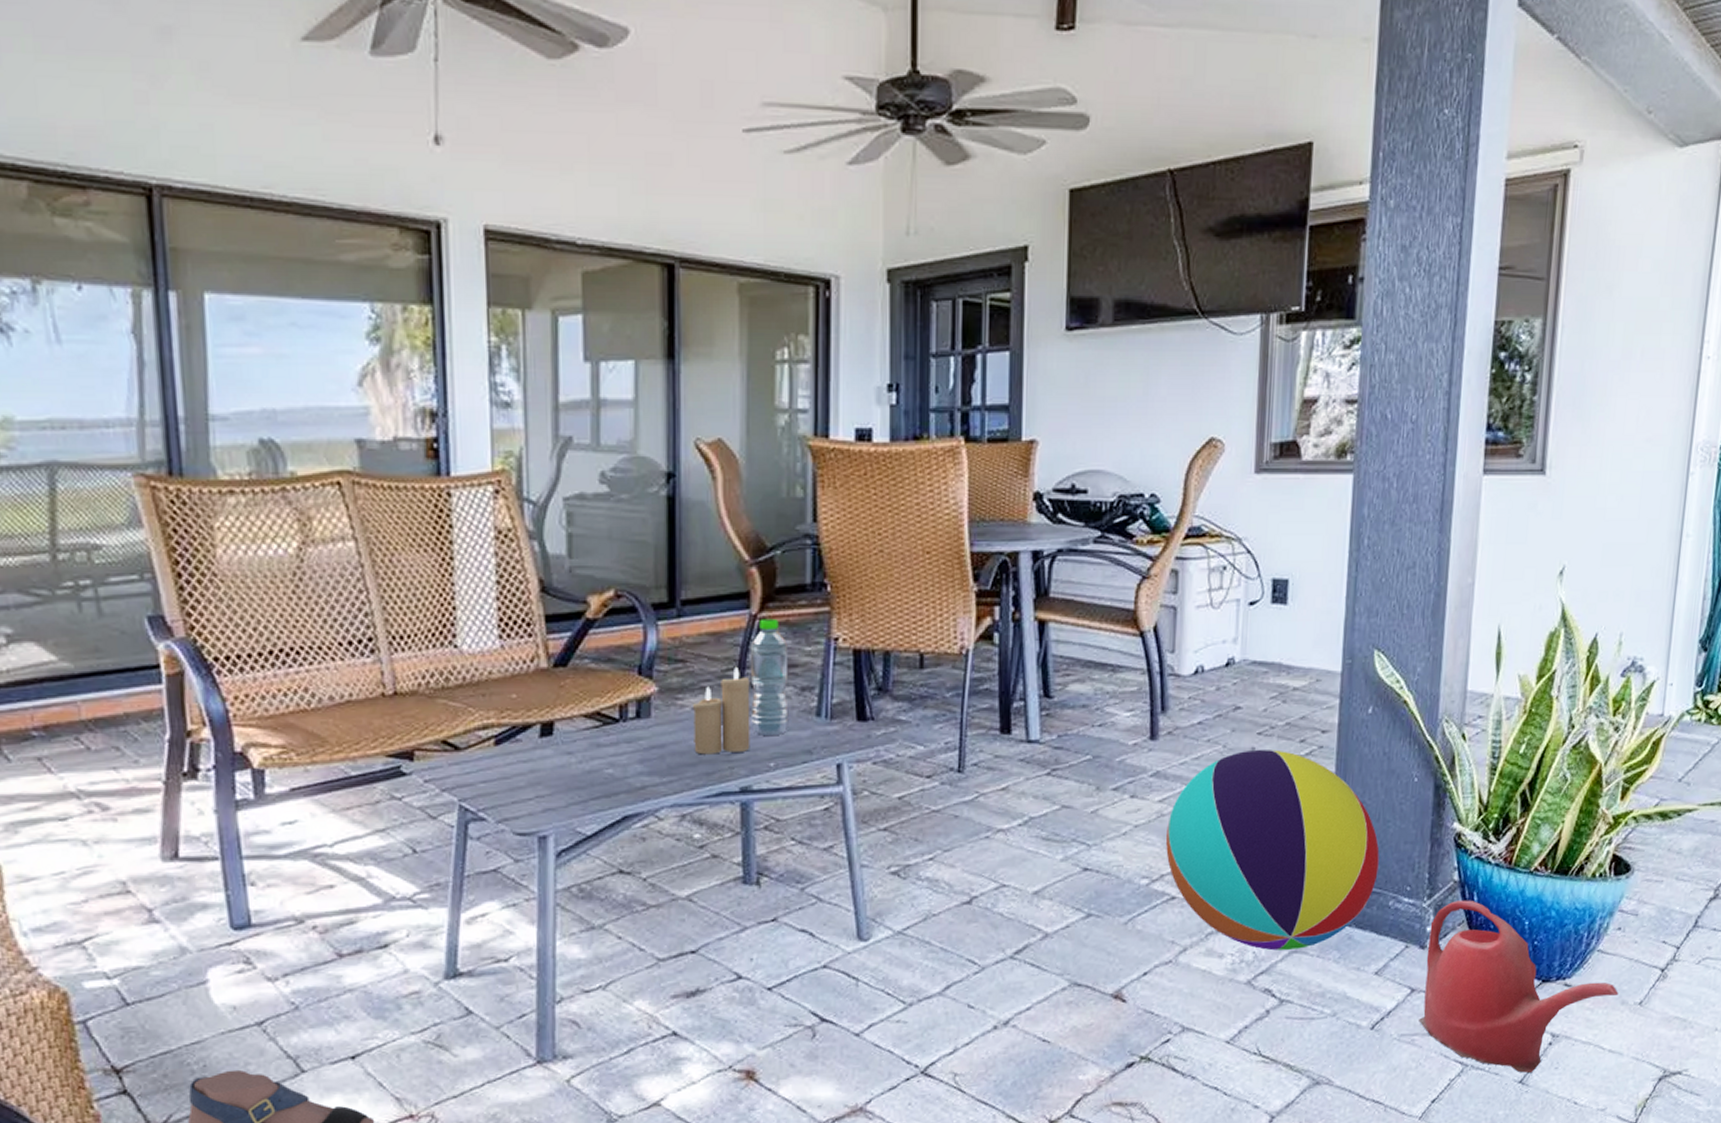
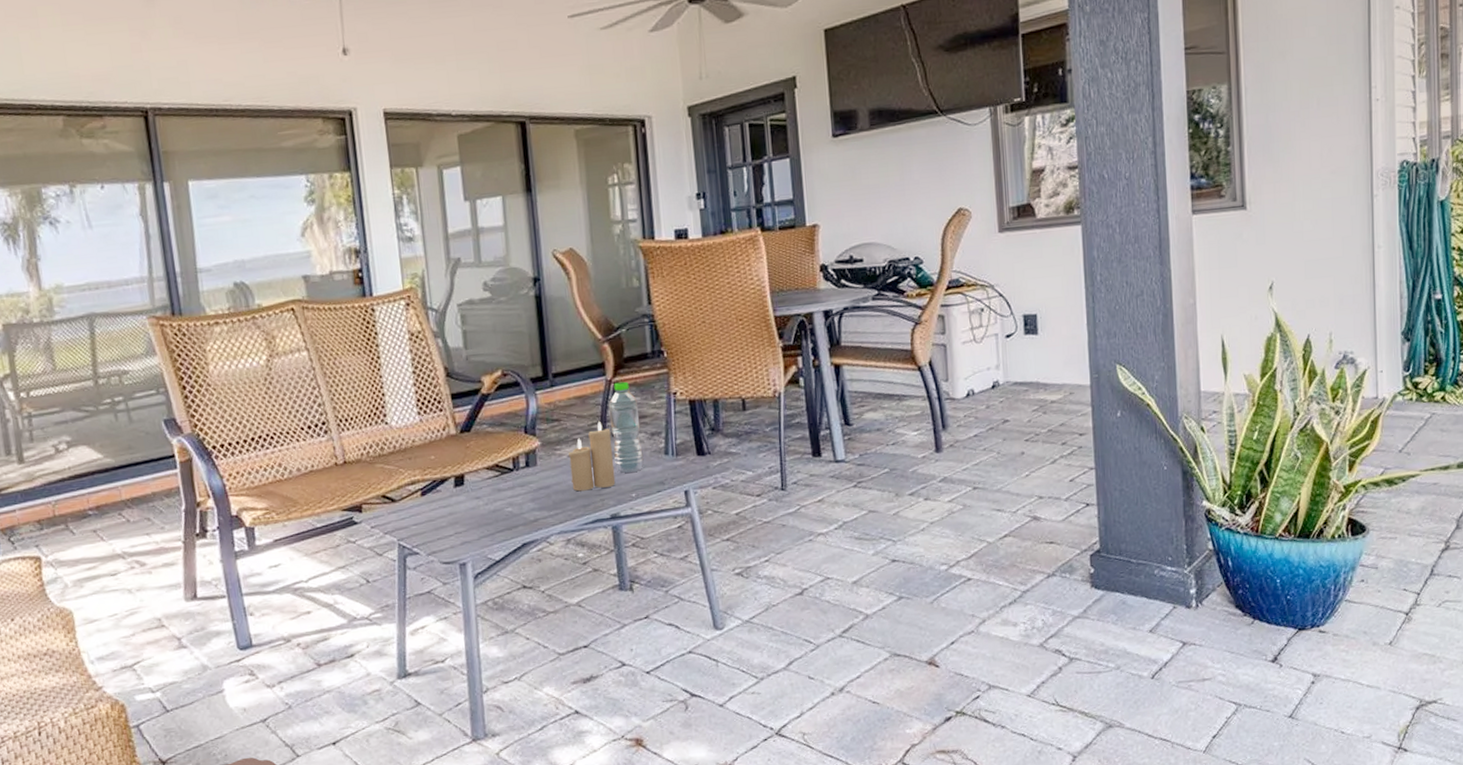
beach ball: present [1166,749,1379,951] -> none [957,452,1142,618]
watering can: present [1419,900,1618,1073] -> none [1193,564,1369,709]

